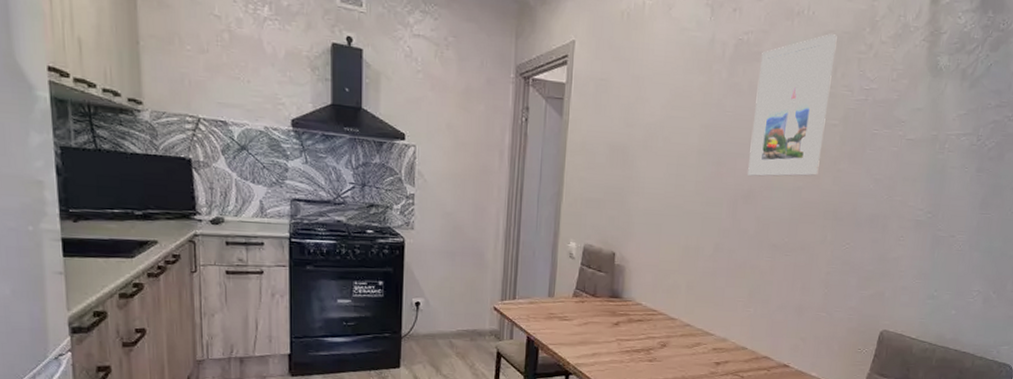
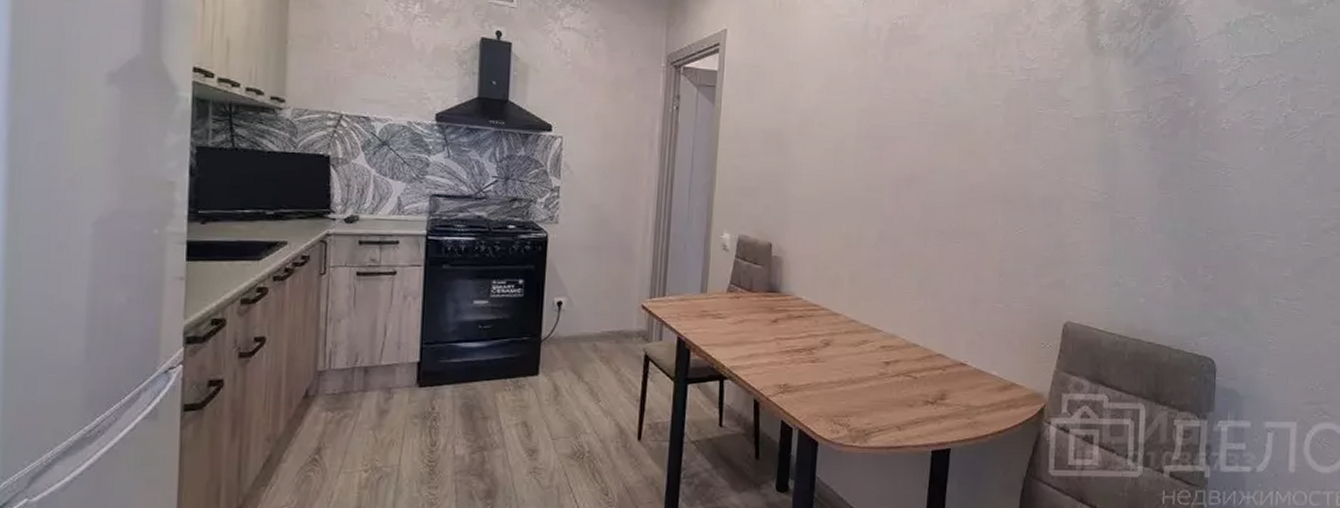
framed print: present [748,34,837,177] -> none [909,16,993,160]

